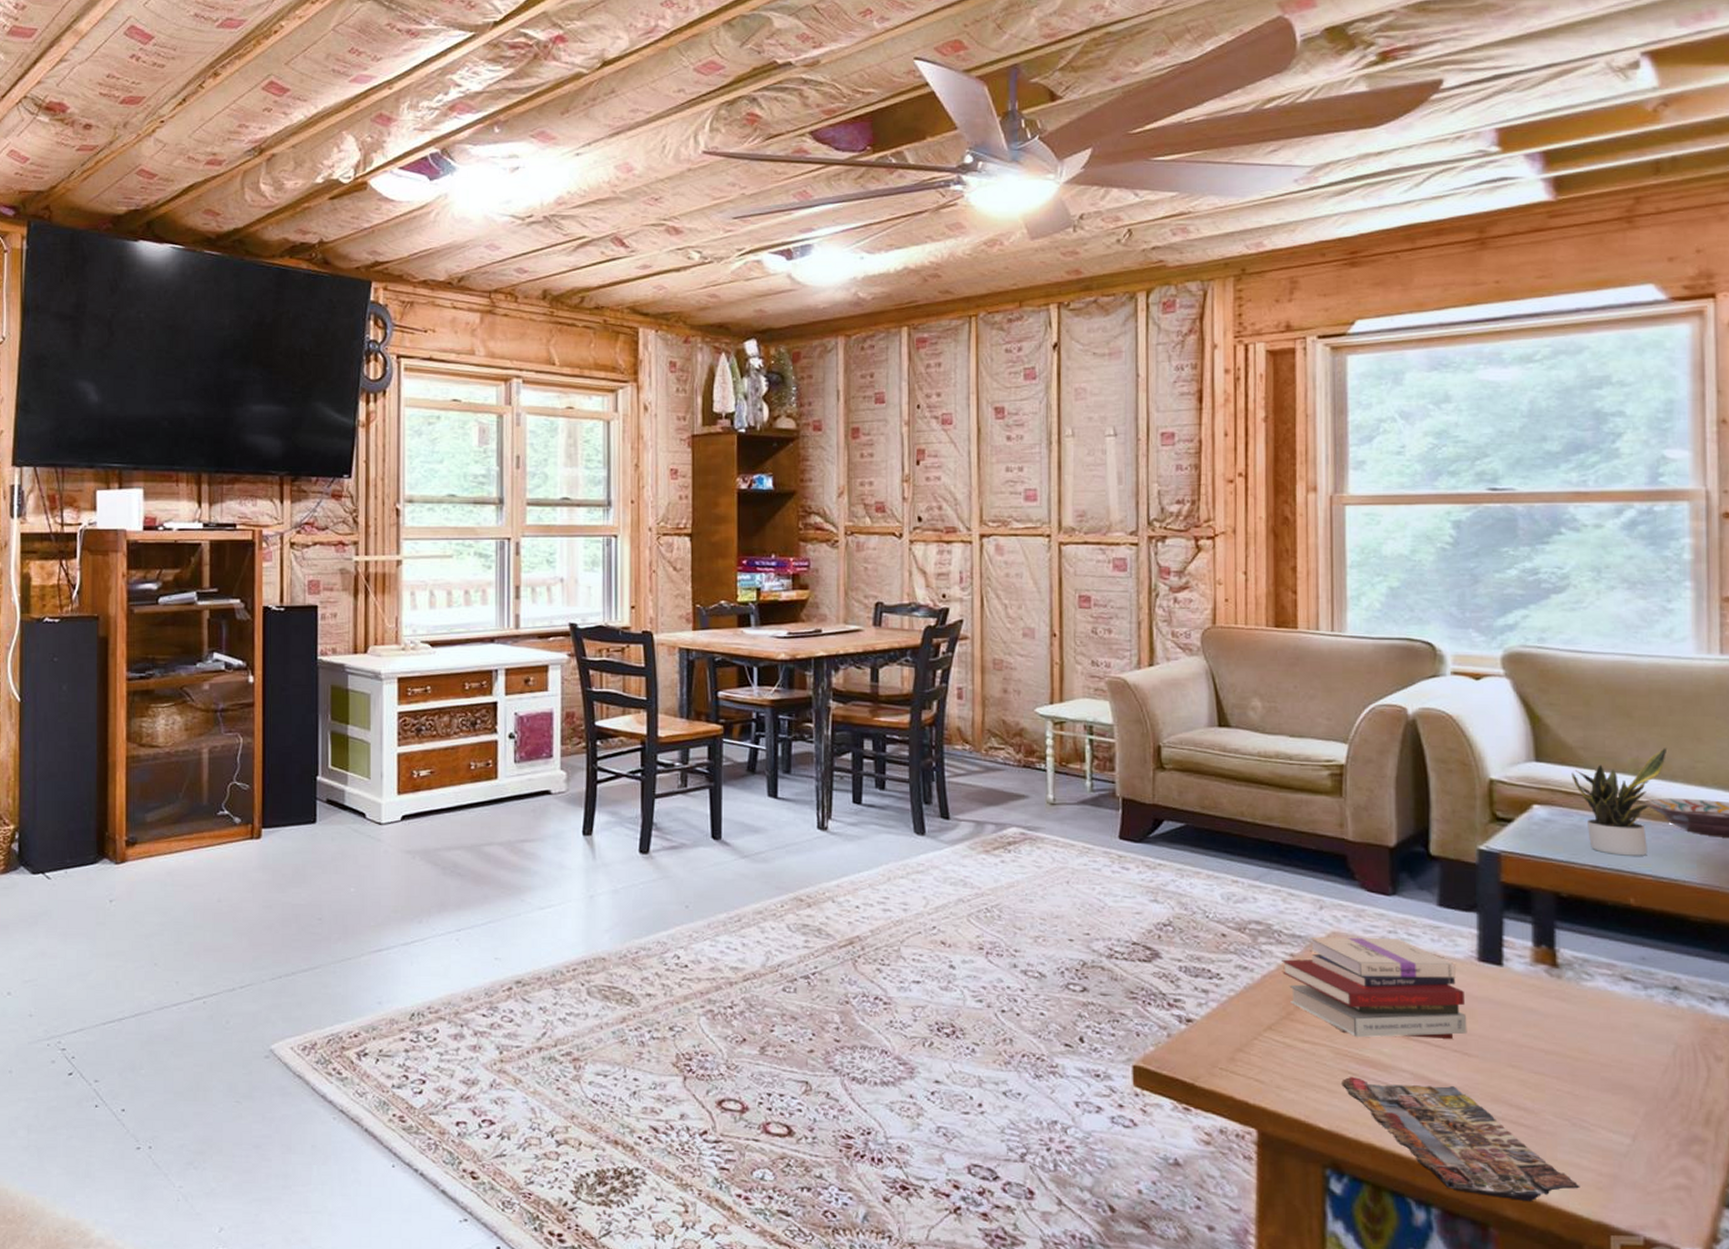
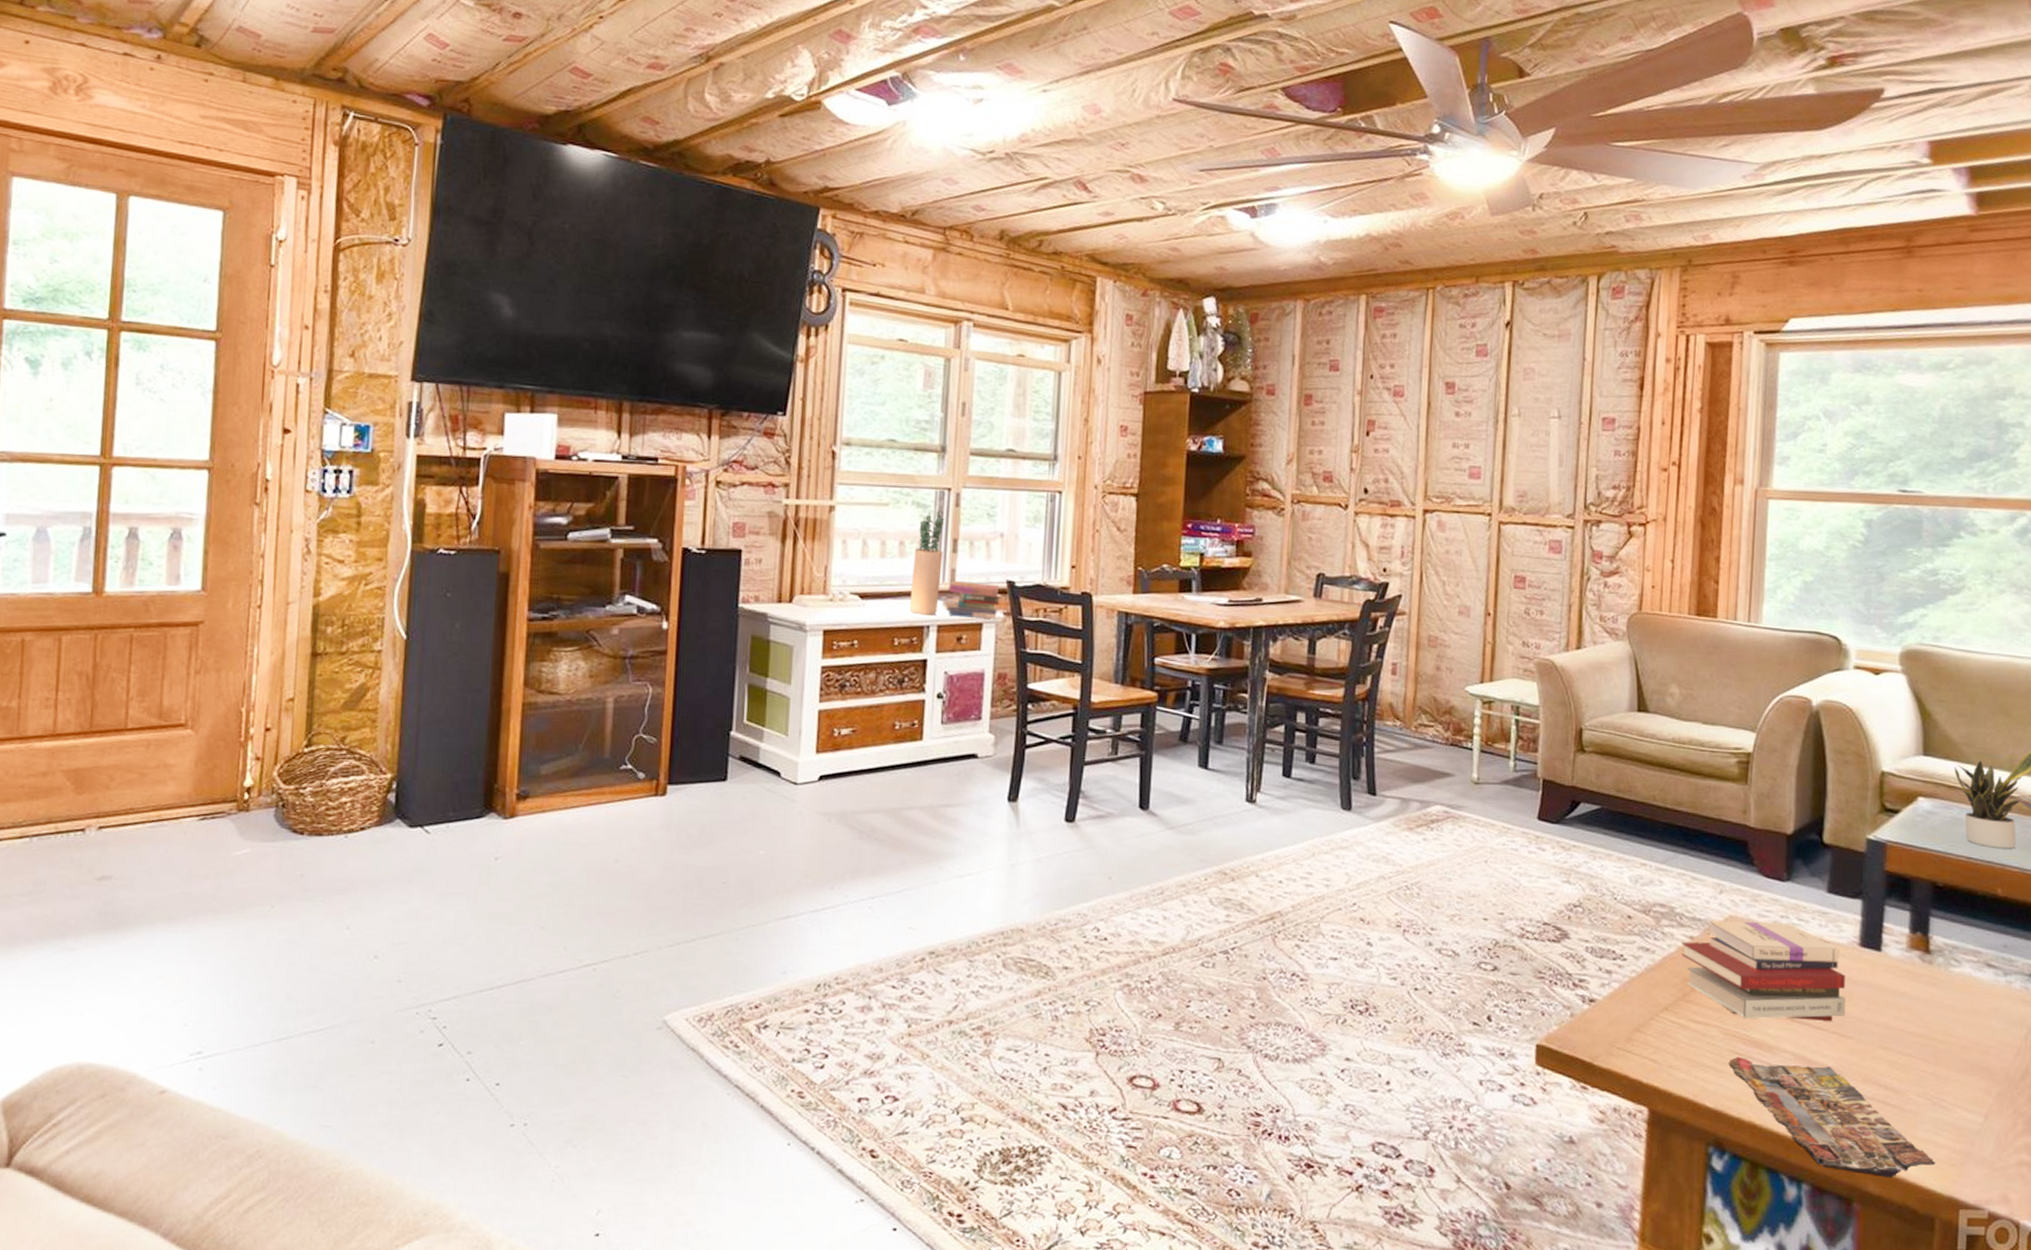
vase: none [478,555,506,660] -> present [909,505,945,616]
books: none [508,625,563,661] -> present [941,580,1000,620]

